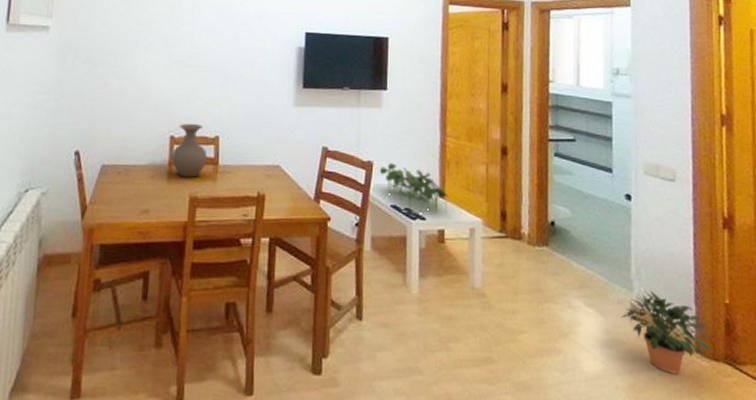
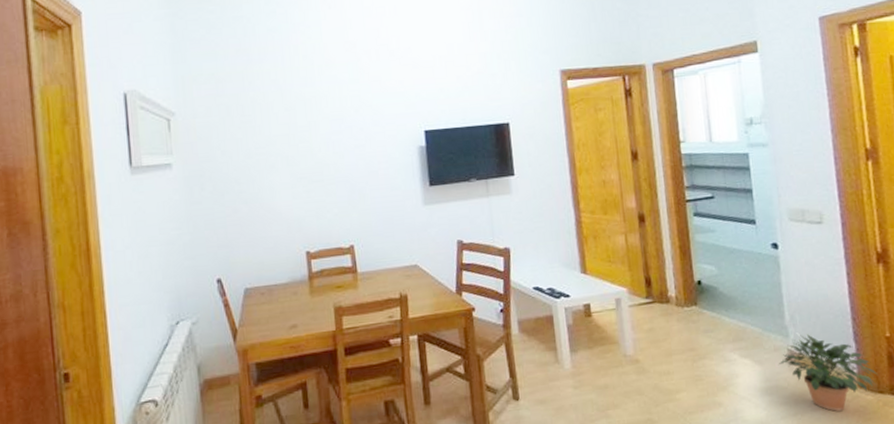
vase: present [172,124,208,178] -> none [311,236,346,290]
plant: present [379,163,449,215] -> none [517,246,591,291]

